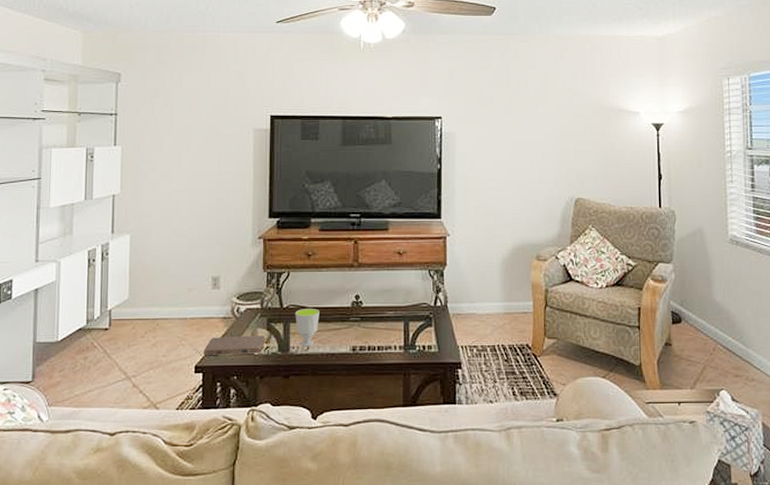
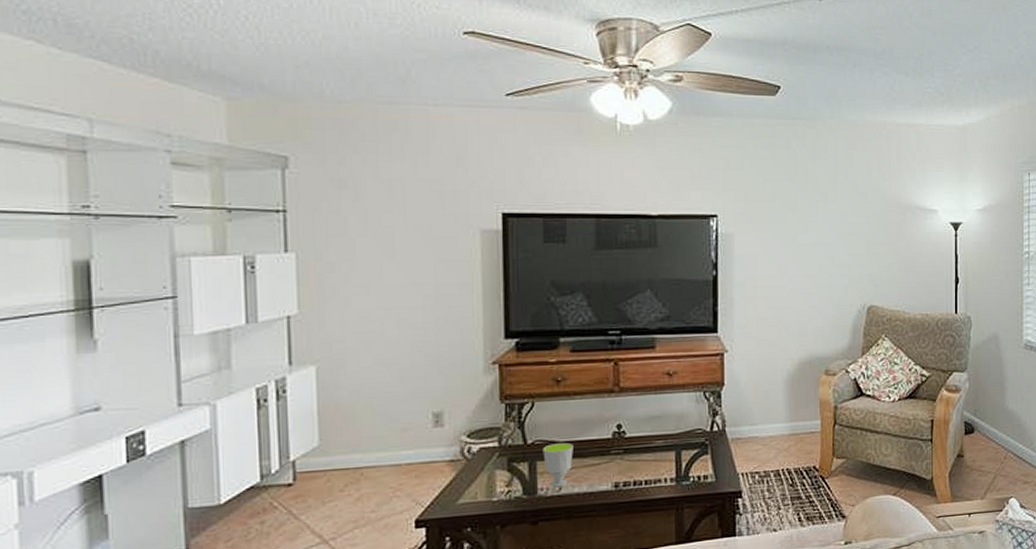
book: present [203,335,265,356] -> none [425,478,506,508]

